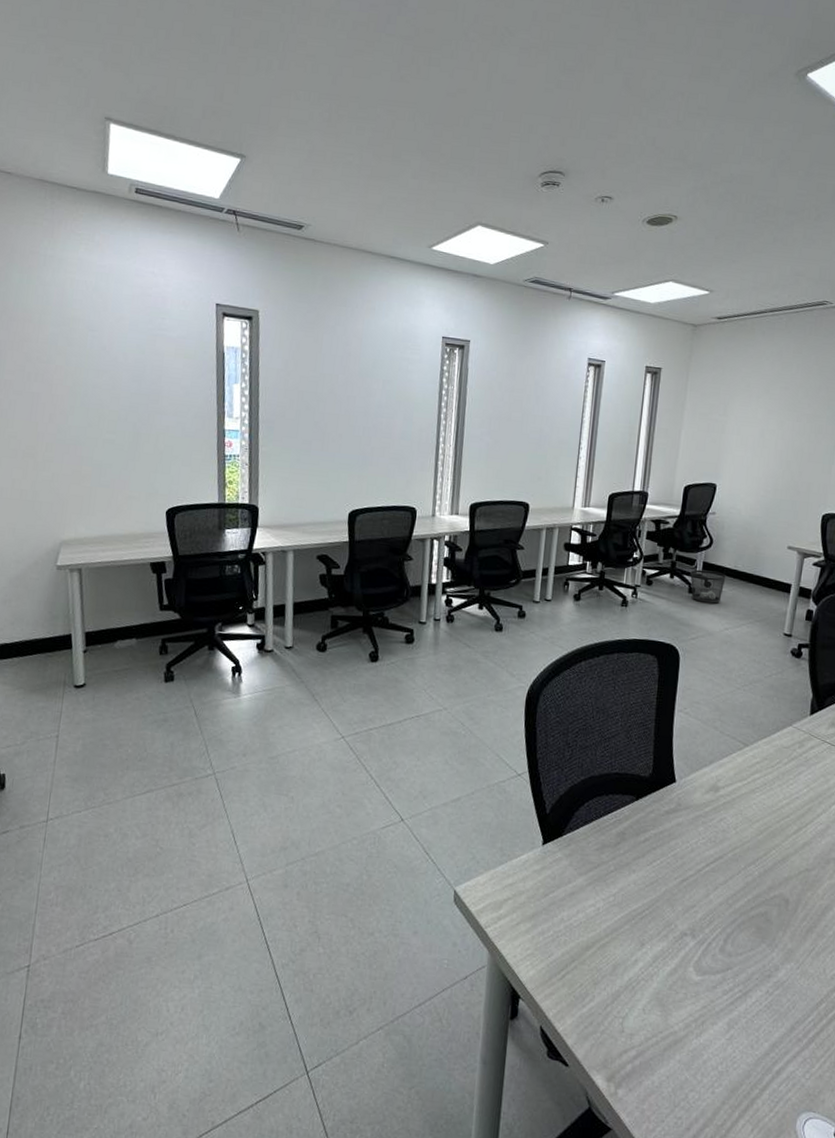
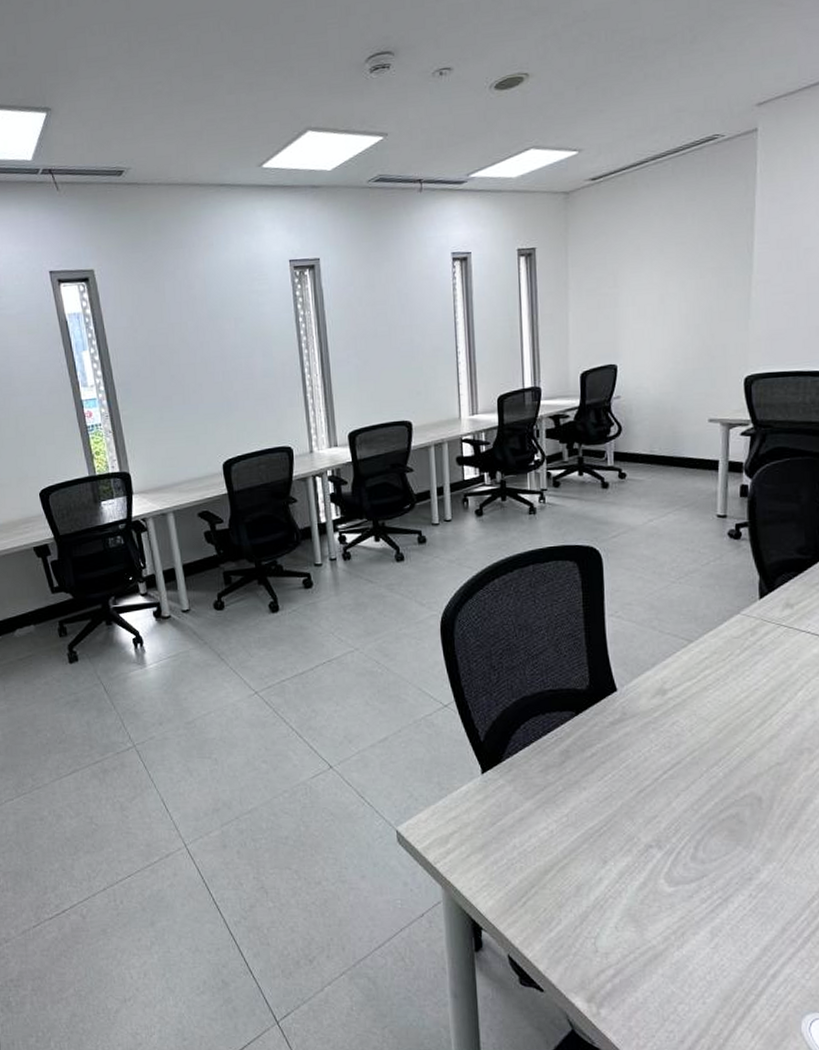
waste bin: present [690,569,726,604] -> none [601,460,642,496]

